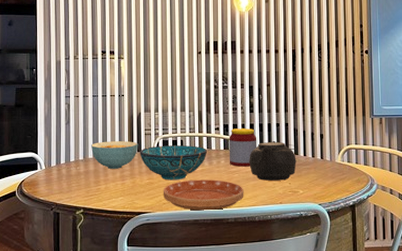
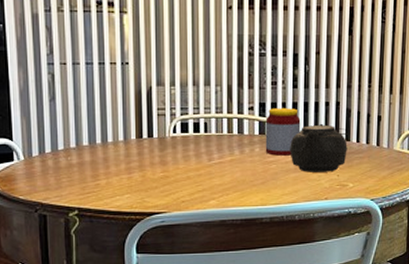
cereal bowl: present [91,141,139,169] -> none [86,124,149,159]
decorative bowl: present [140,145,208,181] -> none [151,129,239,173]
saucer: present [163,179,244,211] -> none [181,171,283,209]

